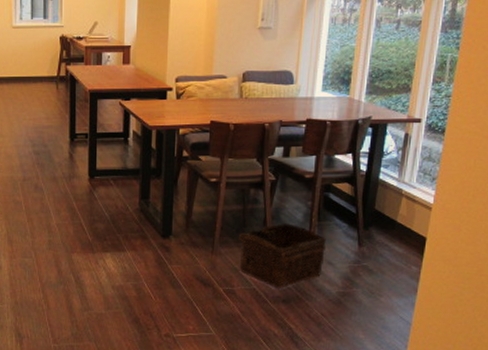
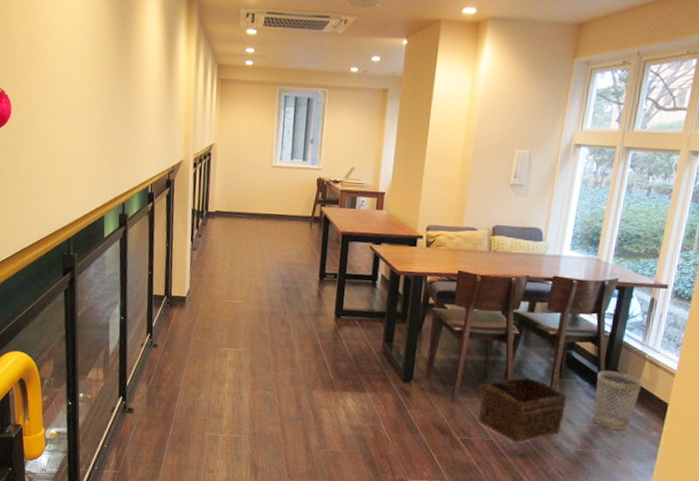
wastebasket: none [353,210,400,268] -> present [593,370,643,430]

